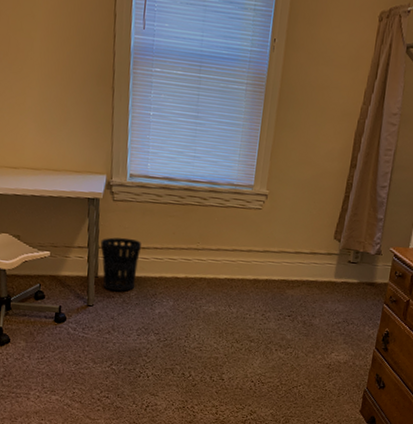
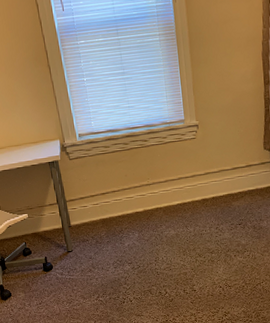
wastebasket: present [100,237,141,291] -> none [67,188,103,235]

